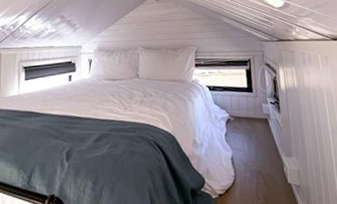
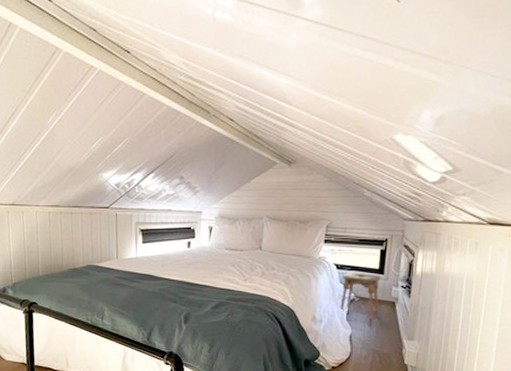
stool: none [216,92,254,146] -> present [338,272,381,327]

